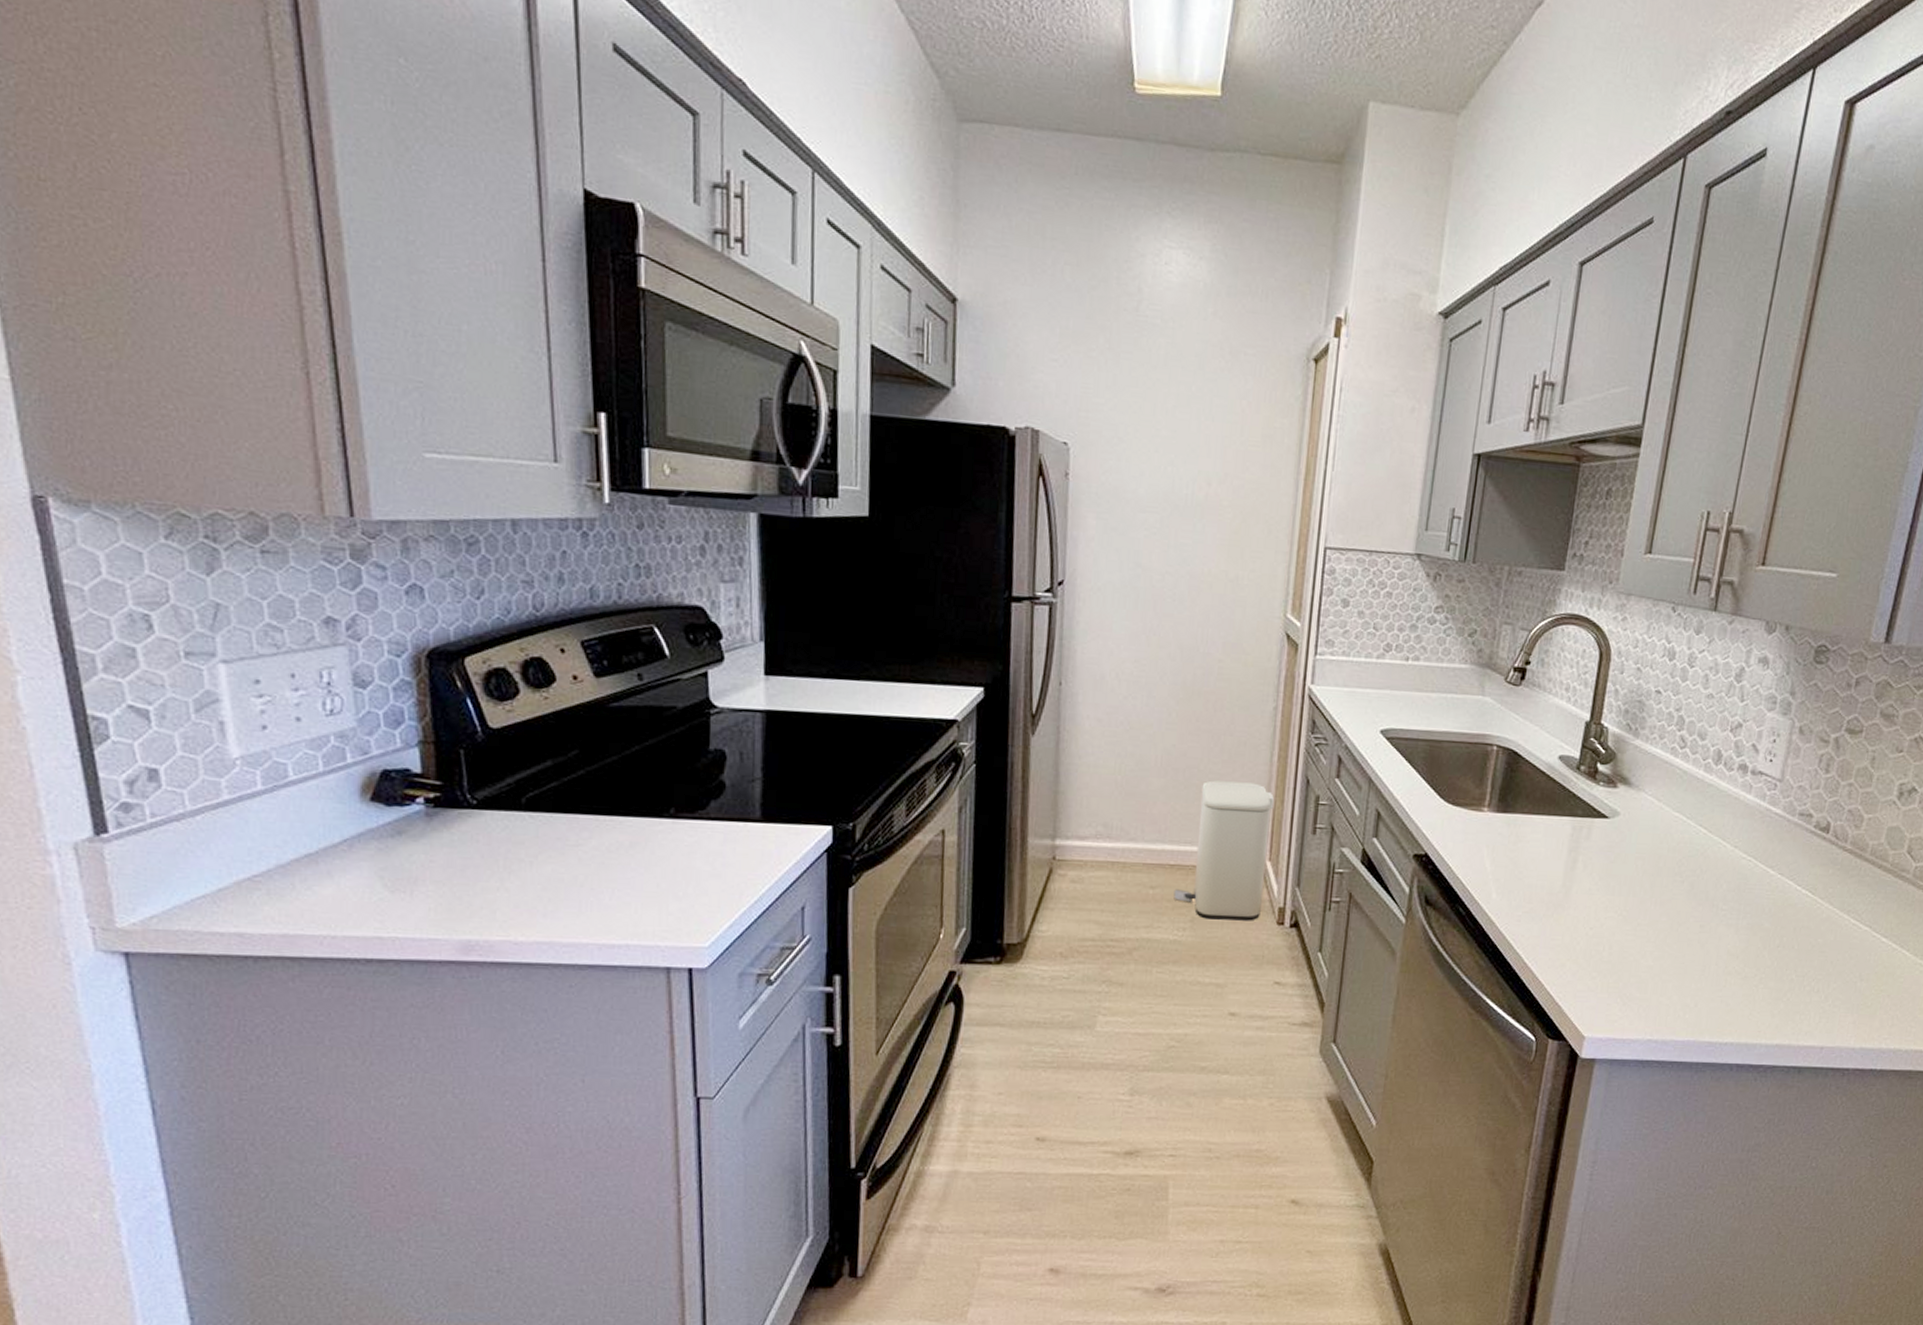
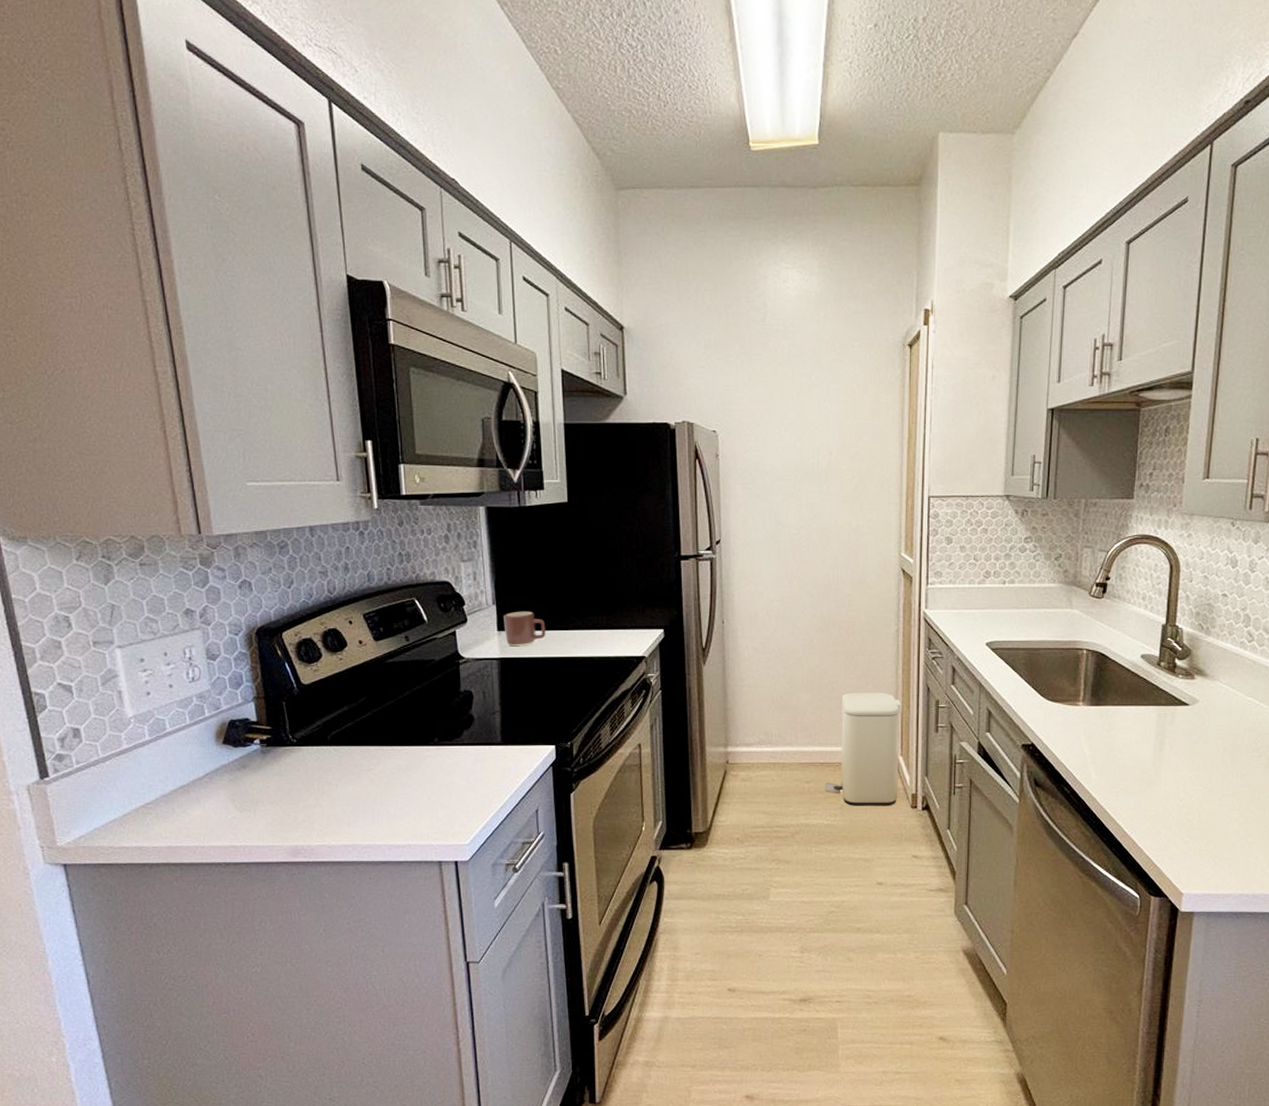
mug: none [773,651,830,698] -> present [503,611,546,647]

